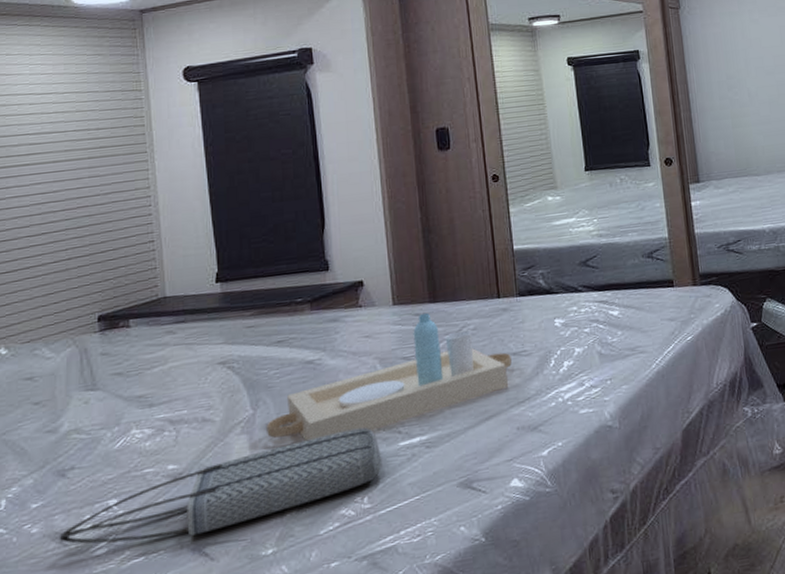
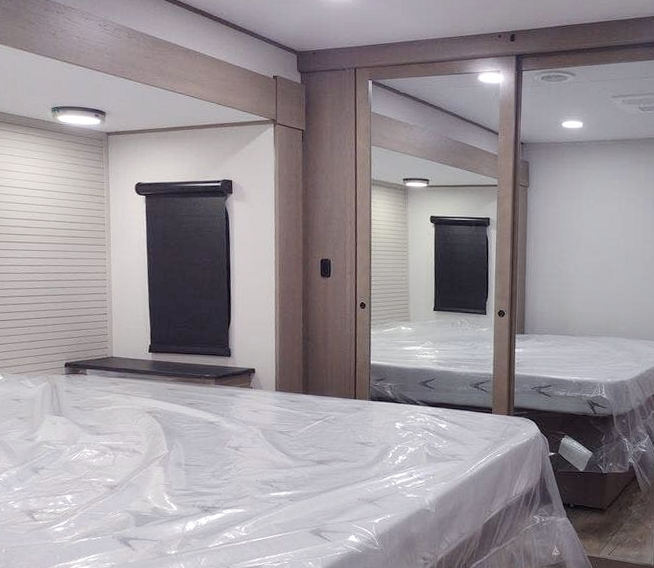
tote bag: present [59,427,381,544] -> none [32,477,257,531]
serving tray: present [267,313,512,442] -> none [177,401,360,481]

